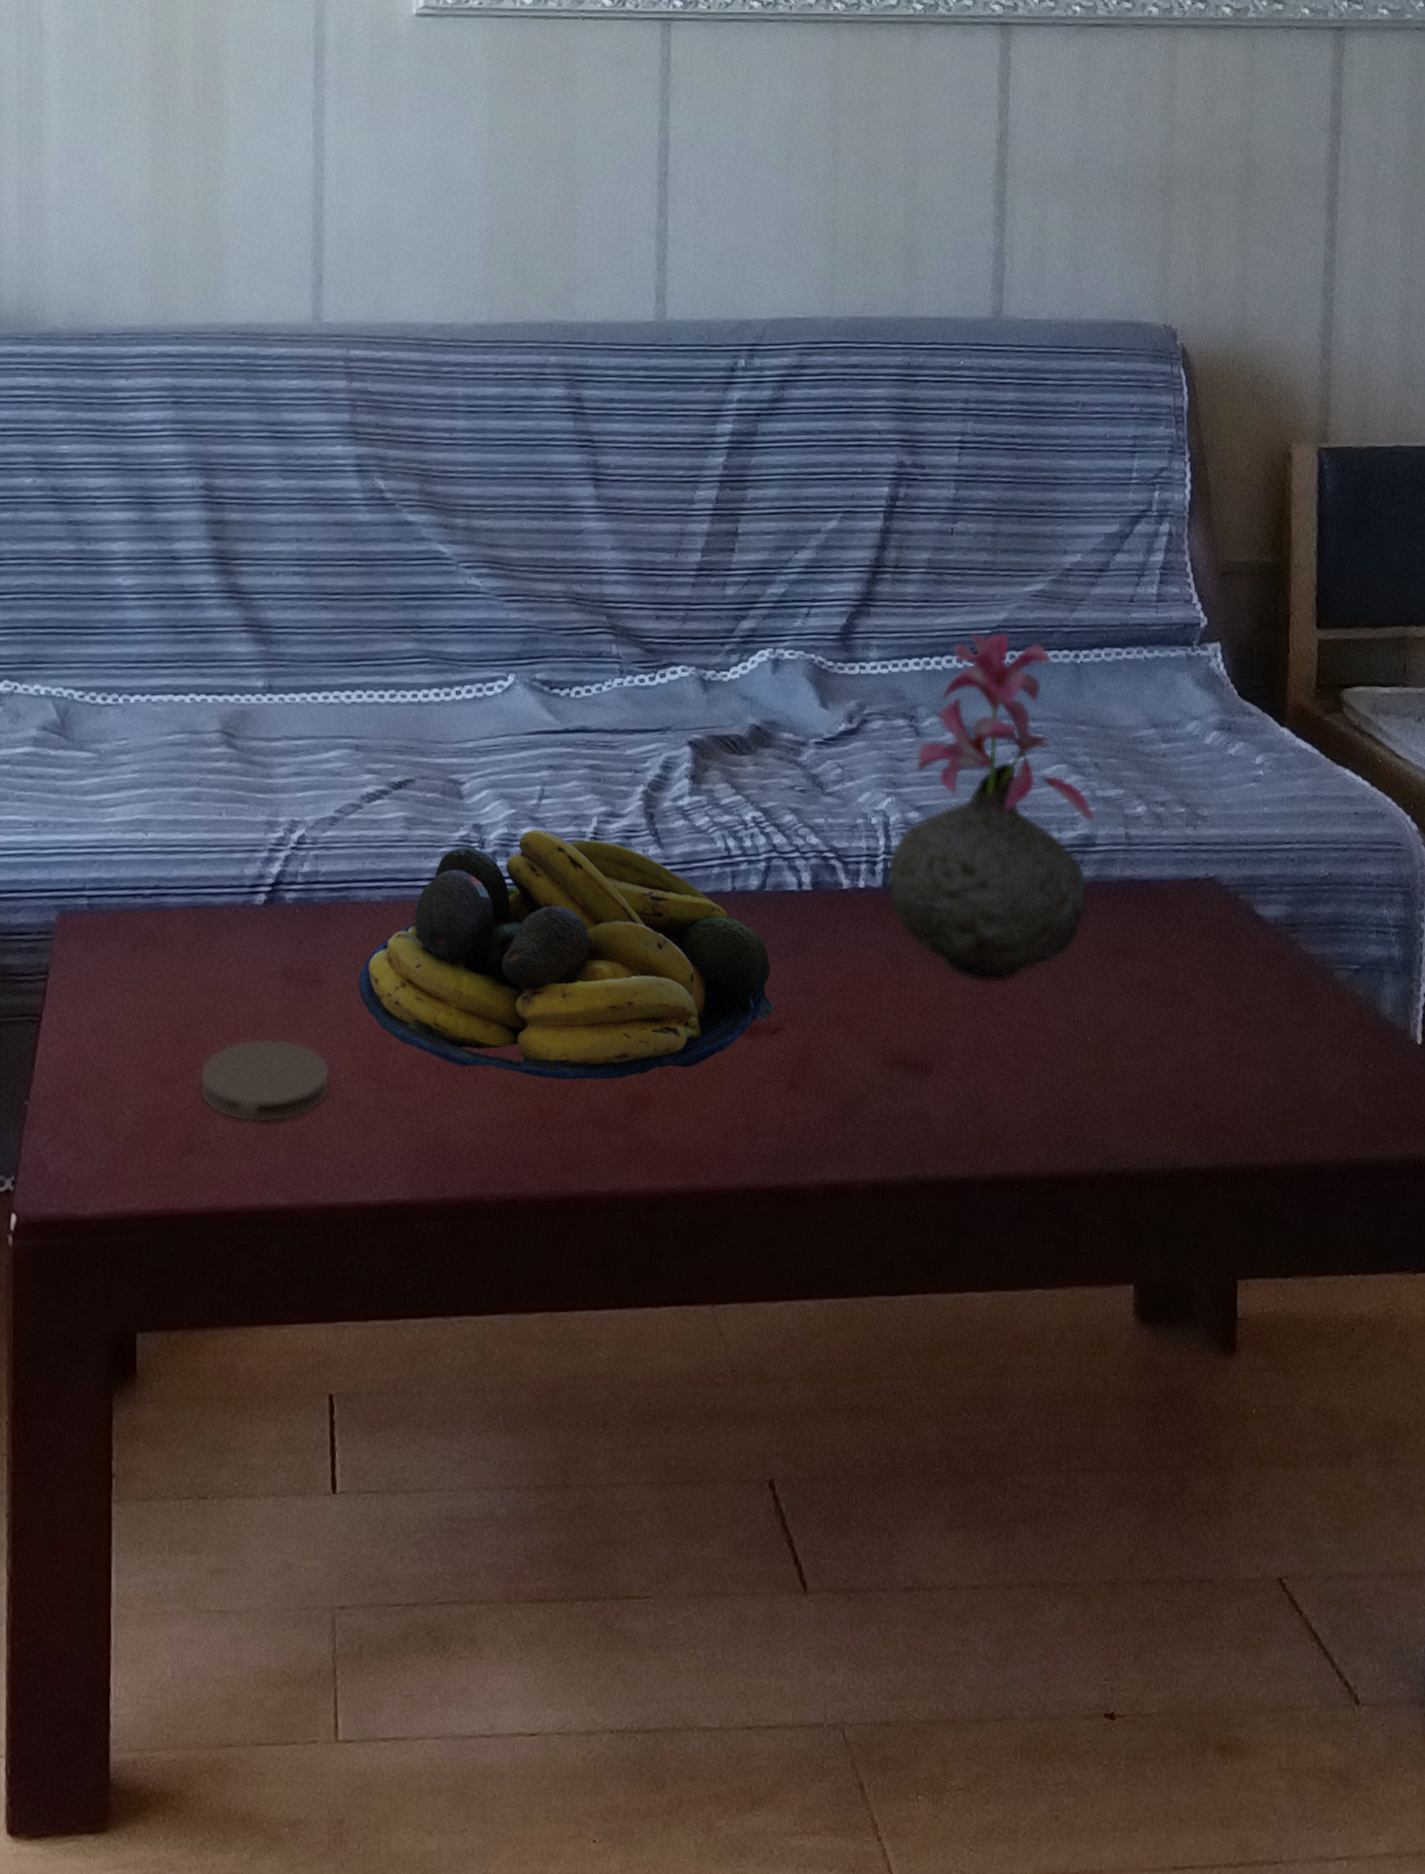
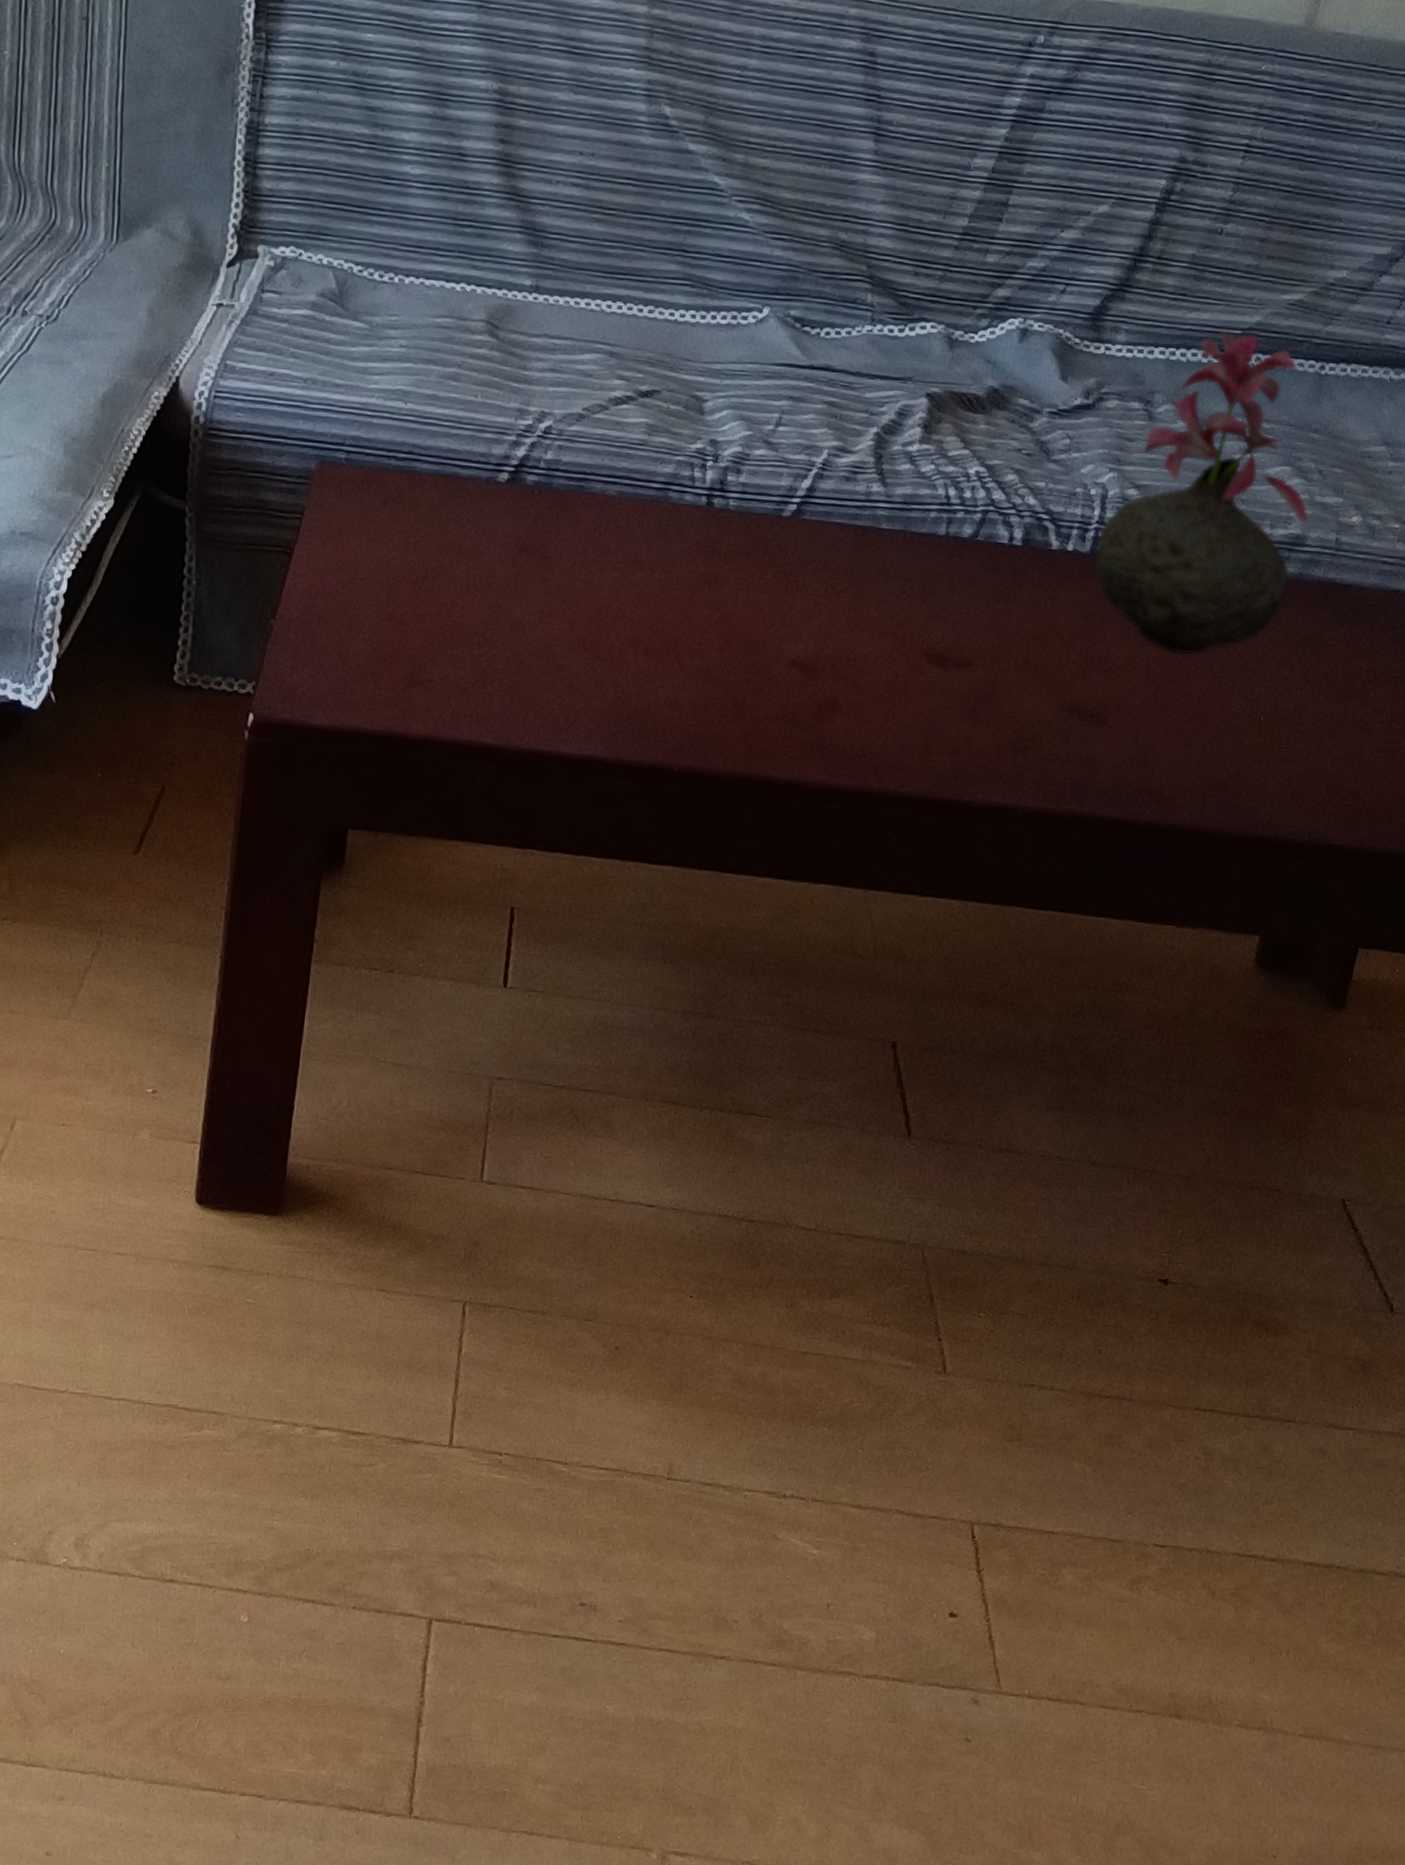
coaster: present [198,1037,331,1124] -> none [426,597,549,674]
fruit bowl: present [358,829,776,1080] -> none [583,452,971,685]

